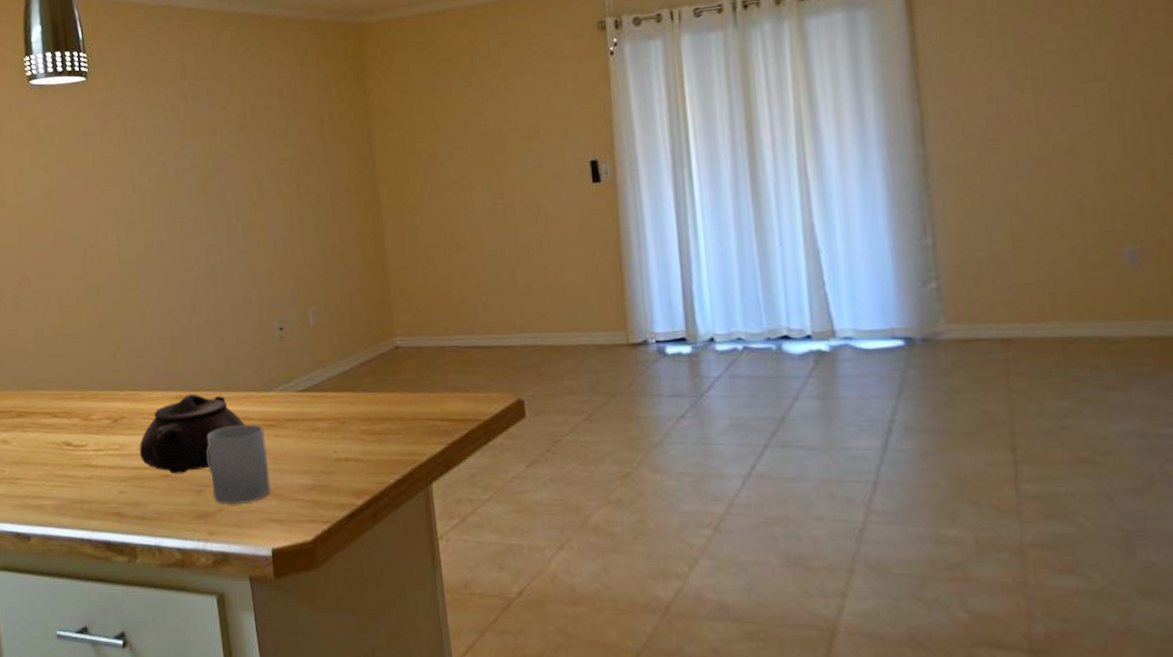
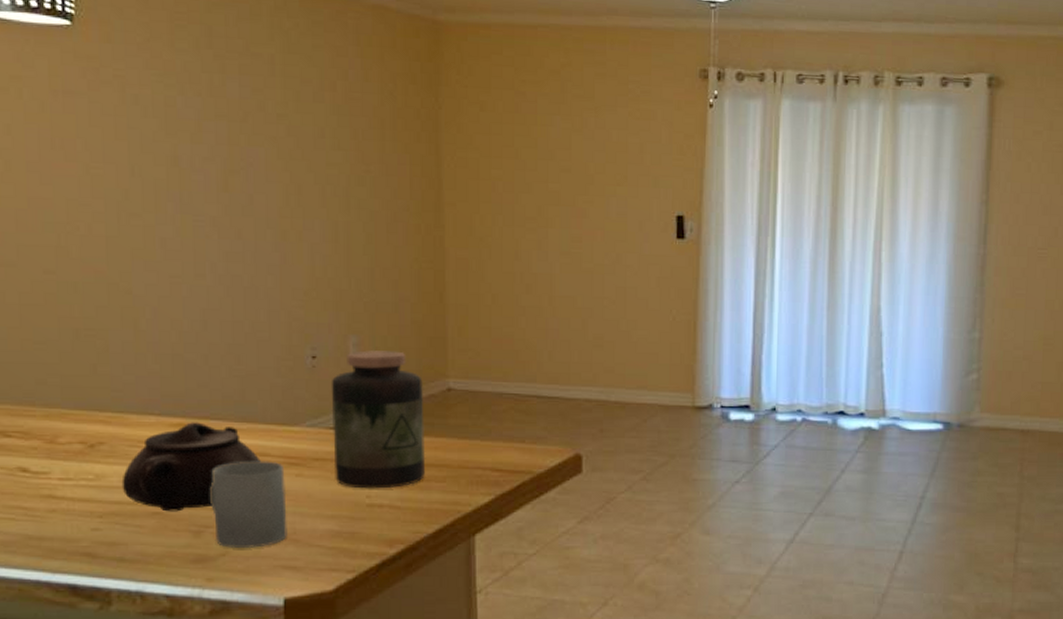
jar: none [296,316,382,445] -> present [331,350,426,489]

